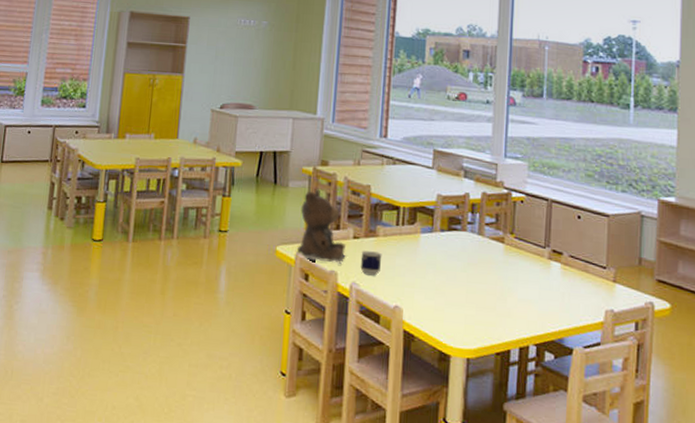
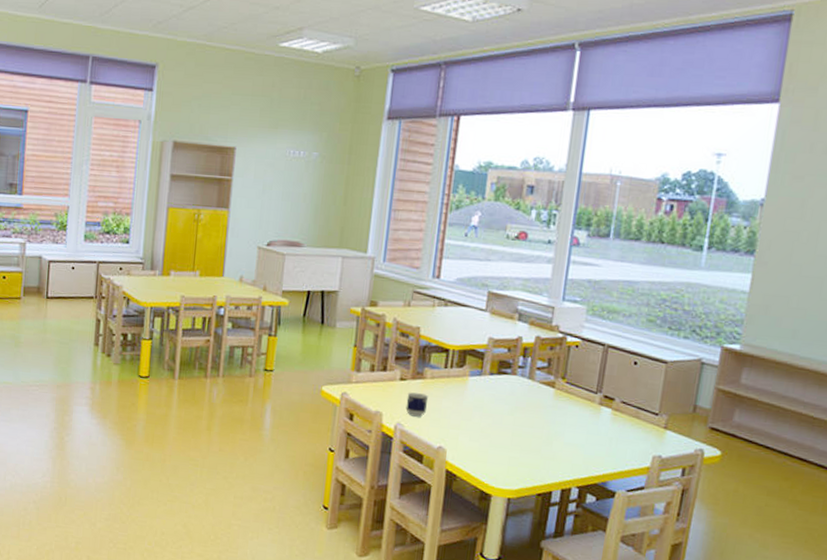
teddy bear: present [296,188,346,264] -> none [341,329,392,405]

